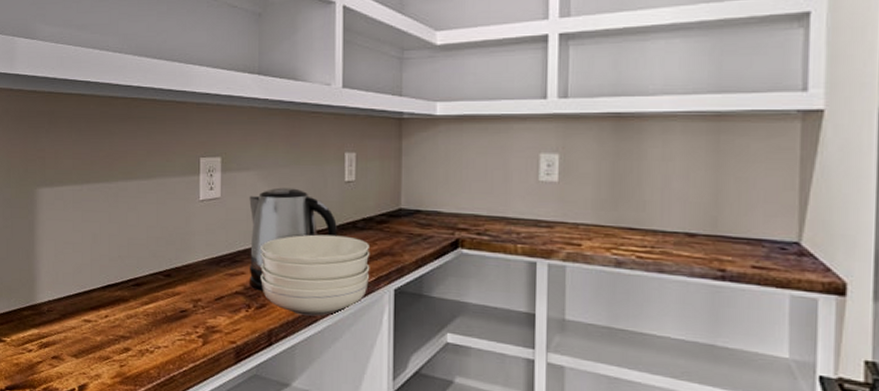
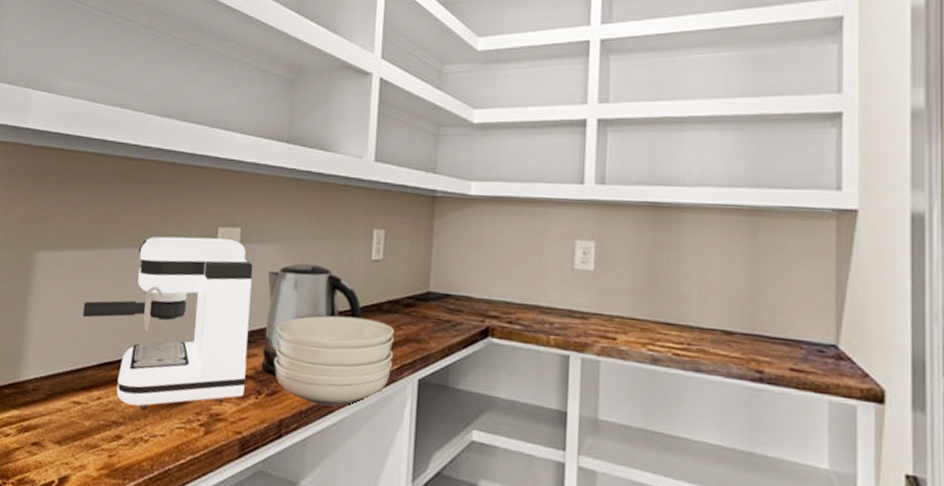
coffee maker: none [85,167,236,324] -> present [83,236,253,409]

